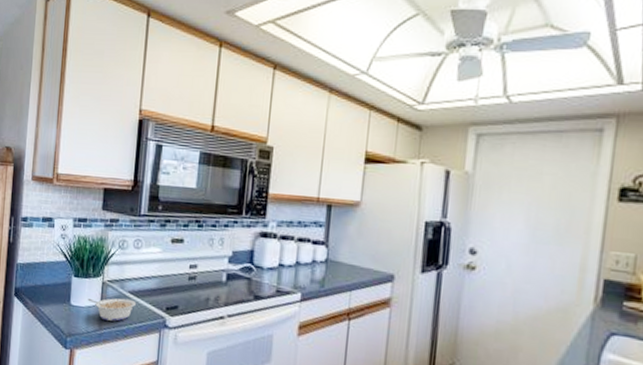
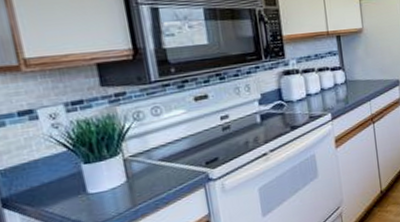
legume: present [87,298,136,322] -> none [109,166,170,196]

